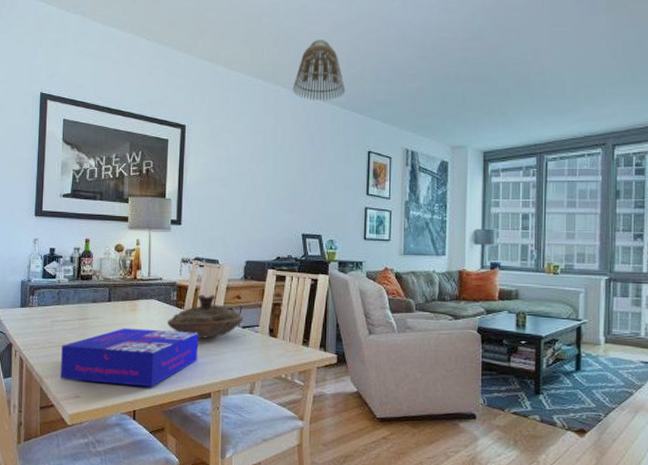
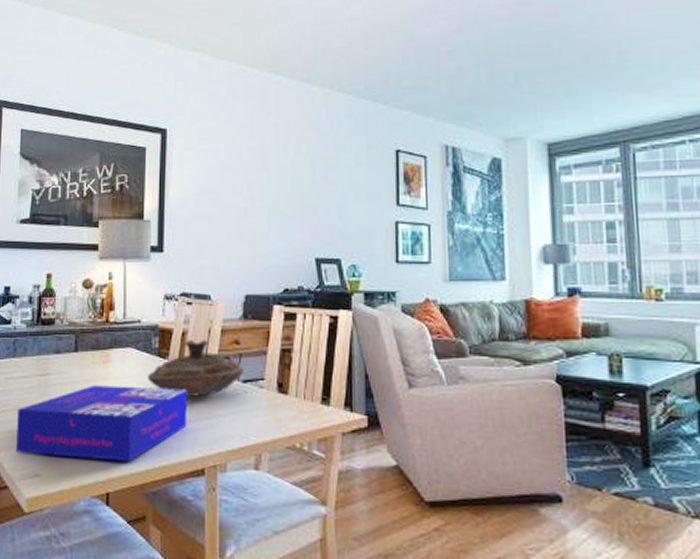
lamp shade: present [292,40,346,100] -> none [297,16,364,91]

